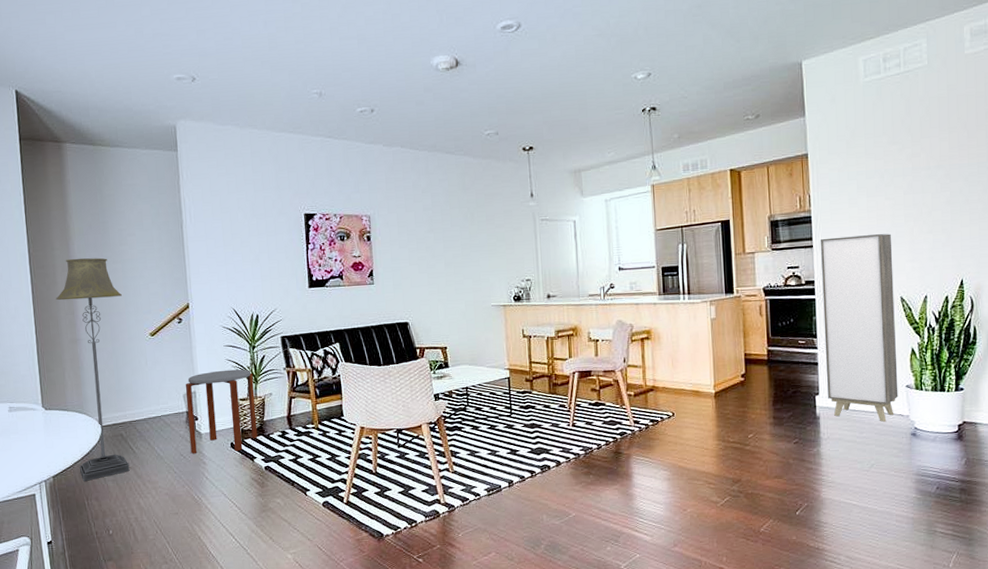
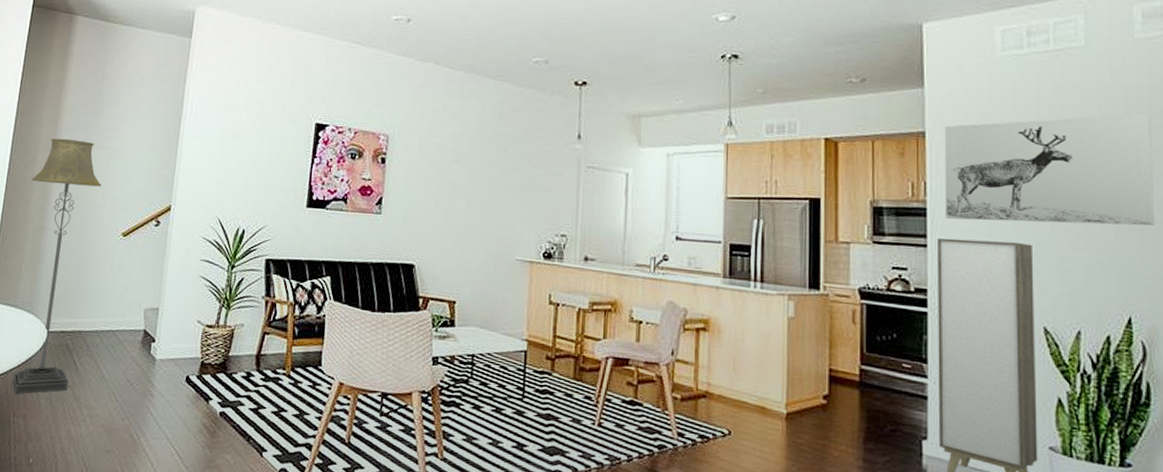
side table: present [185,369,258,454] -> none [139,287,226,388]
wall art: none [822,116,980,222] -> present [944,113,1156,226]

